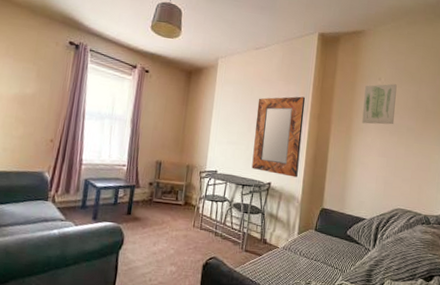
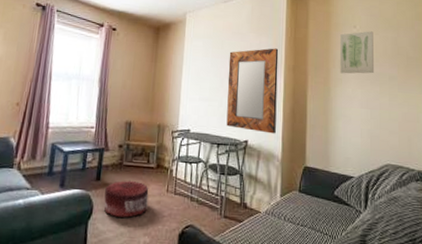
pouf: none [133,215,177,249] -> present [103,180,149,218]

